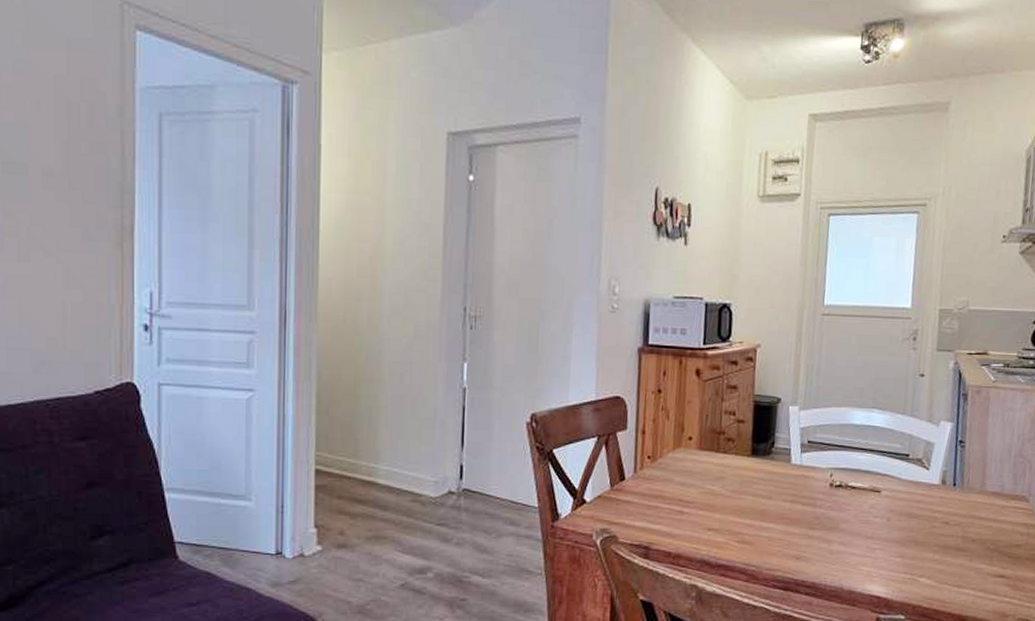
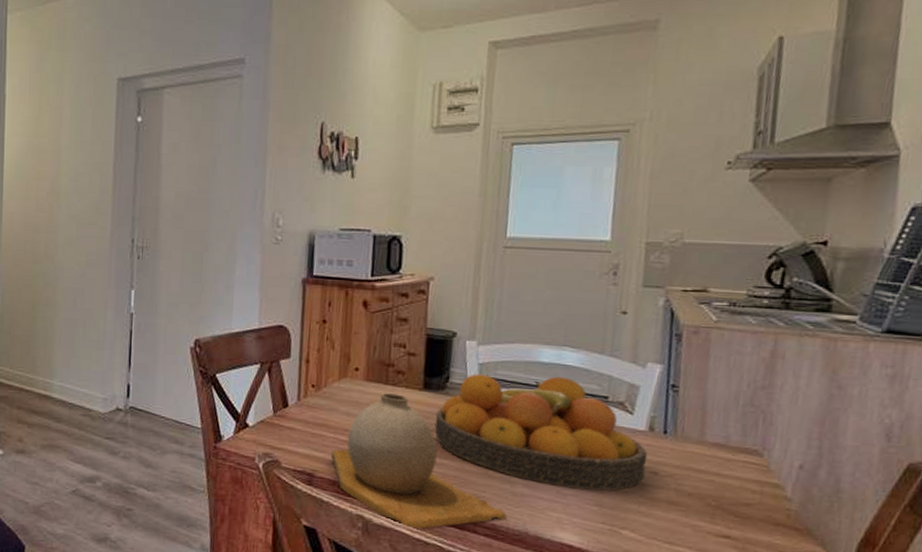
vase: none [667,461,825,596] -> present [331,393,507,531]
fruit bowl: none [761,437,941,543] -> present [434,374,648,491]

